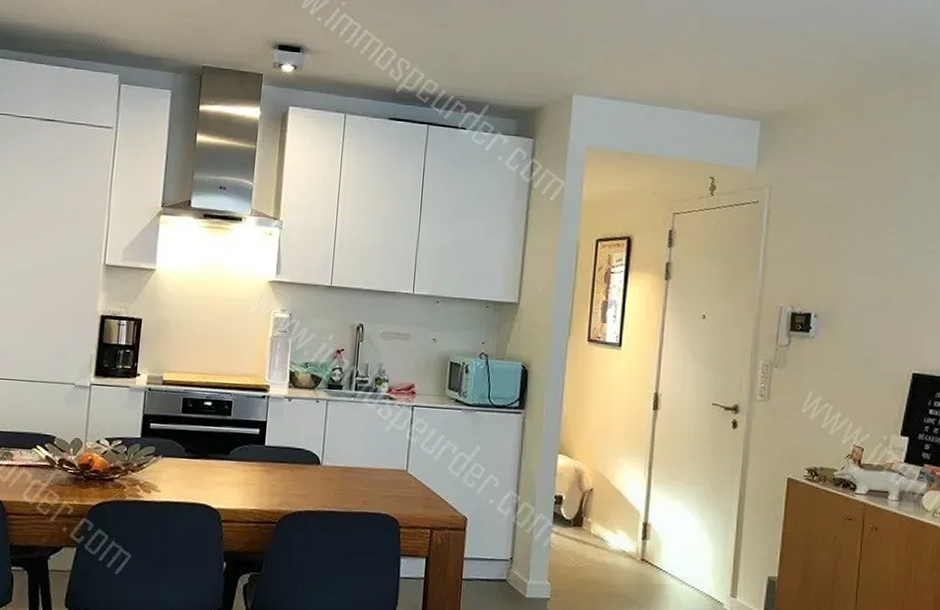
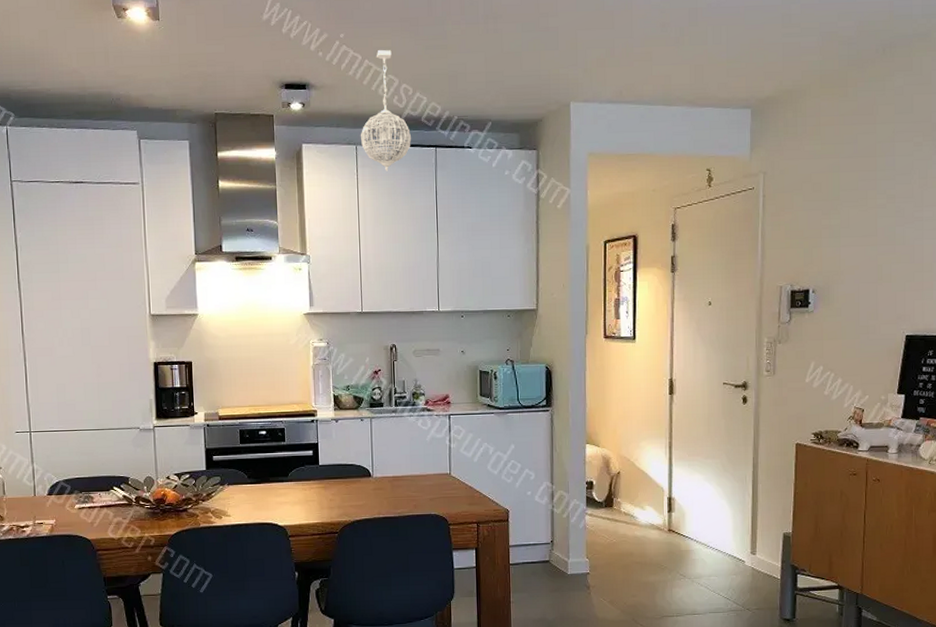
pendant light: none [350,22,404,144] -> present [360,50,412,171]

